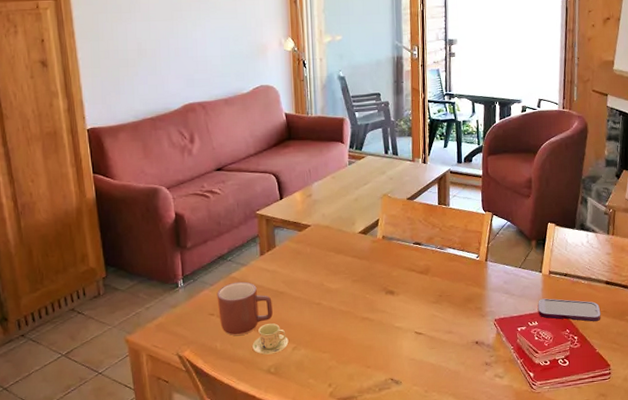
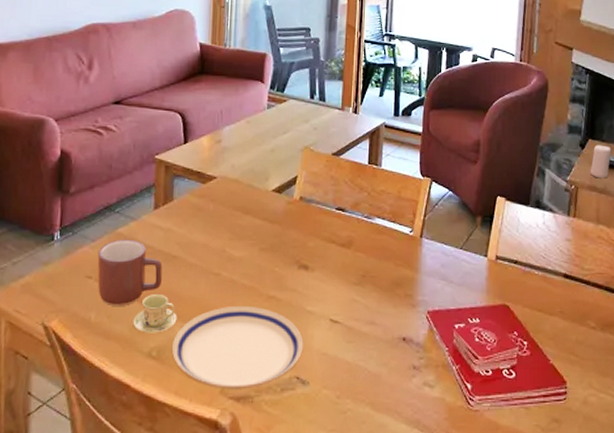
plate: none [287,326,395,393] -> present [172,305,304,389]
mobile phone: present [538,298,601,322] -> none [481,289,557,323]

